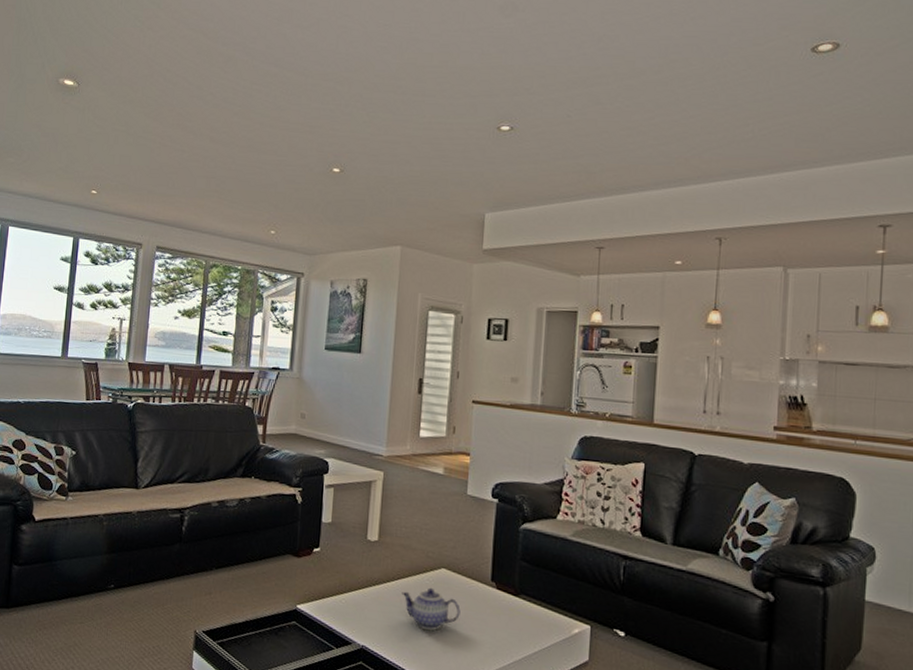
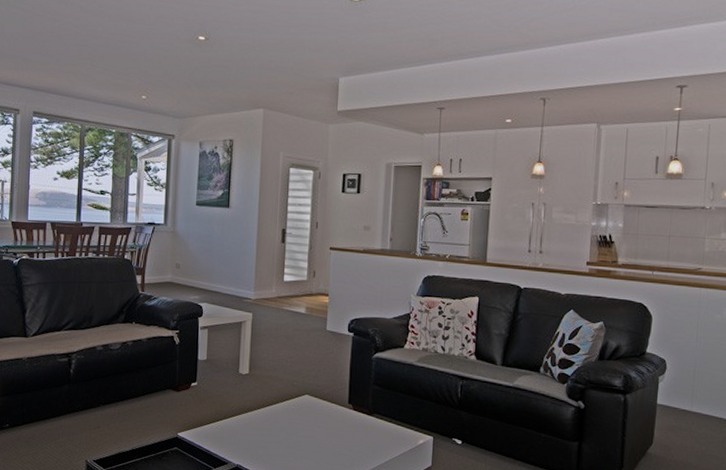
teapot: present [402,587,461,631] -> none [271,411,322,449]

